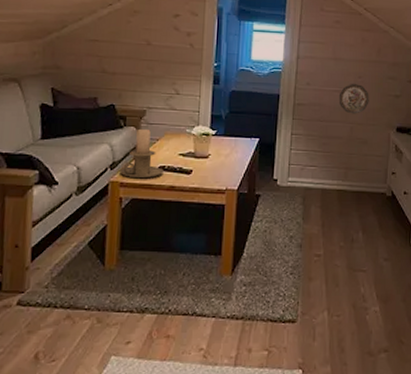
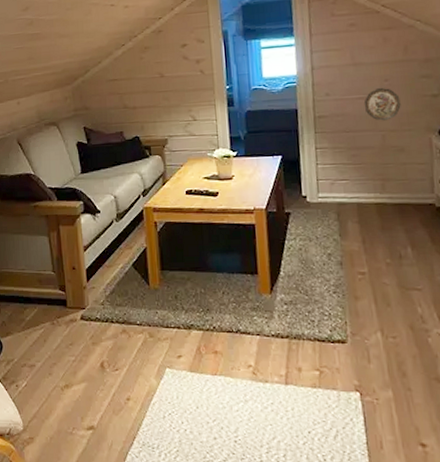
candle holder: present [120,128,164,179] -> none [151,156,191,204]

